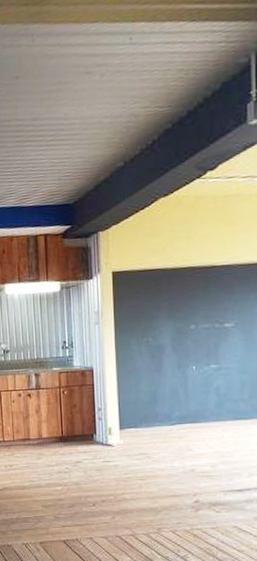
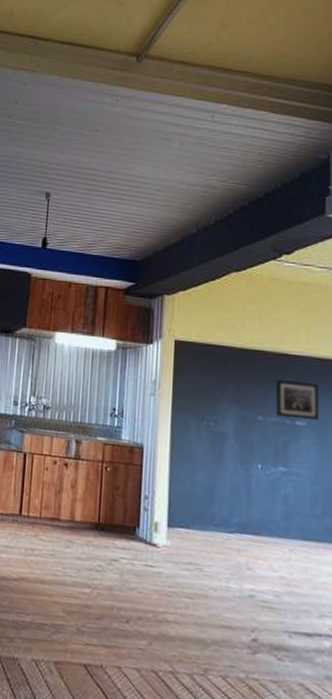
wall art: none [206,287,245,323] -> present [276,380,320,421]

